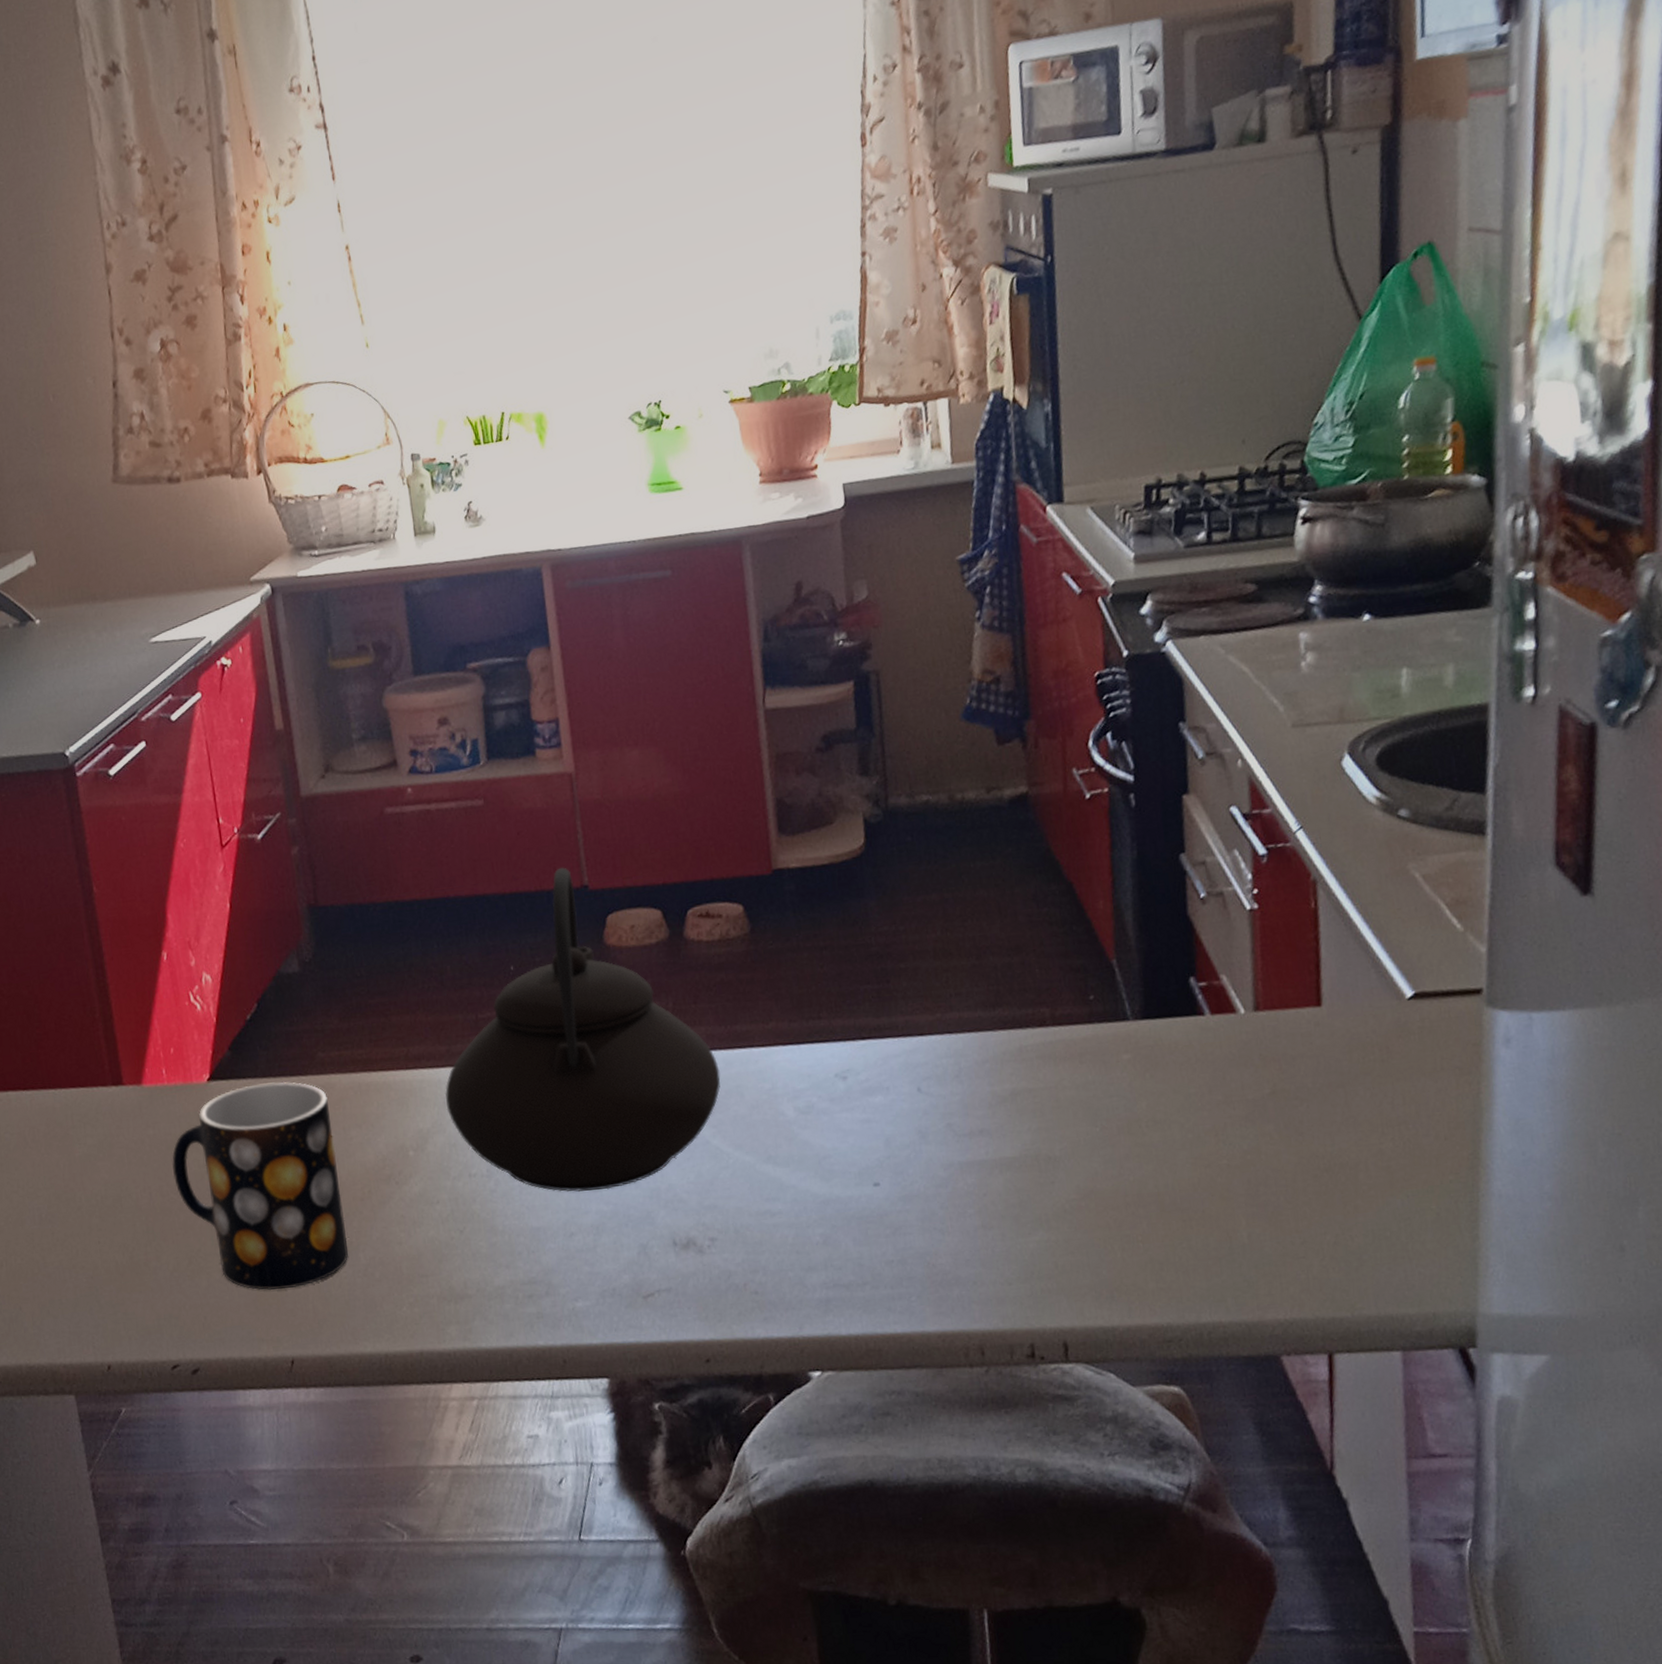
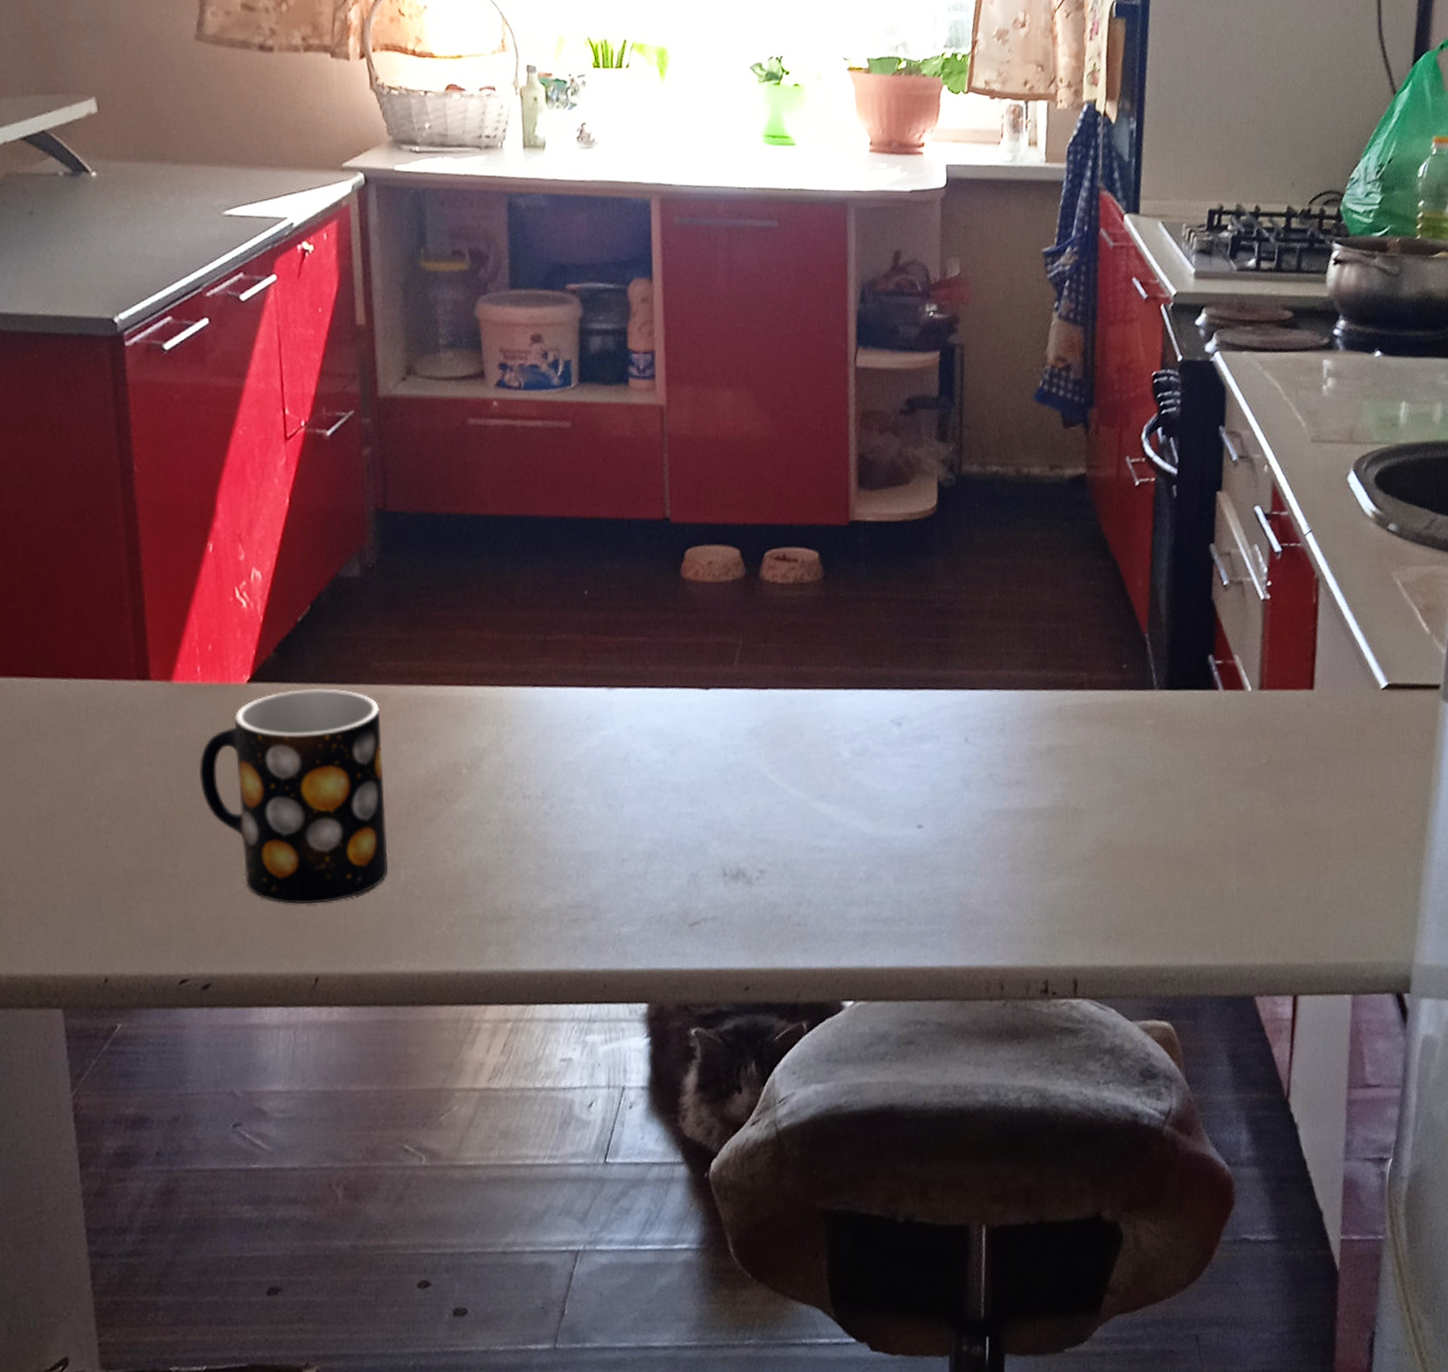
teapot: present [444,867,721,1192] -> none [505,498,783,819]

